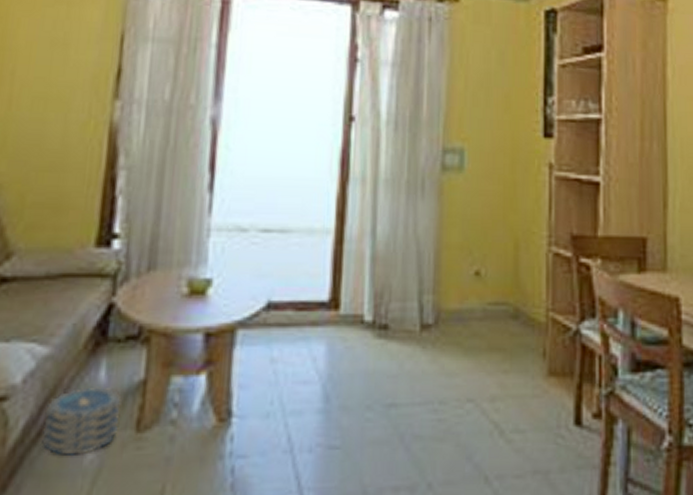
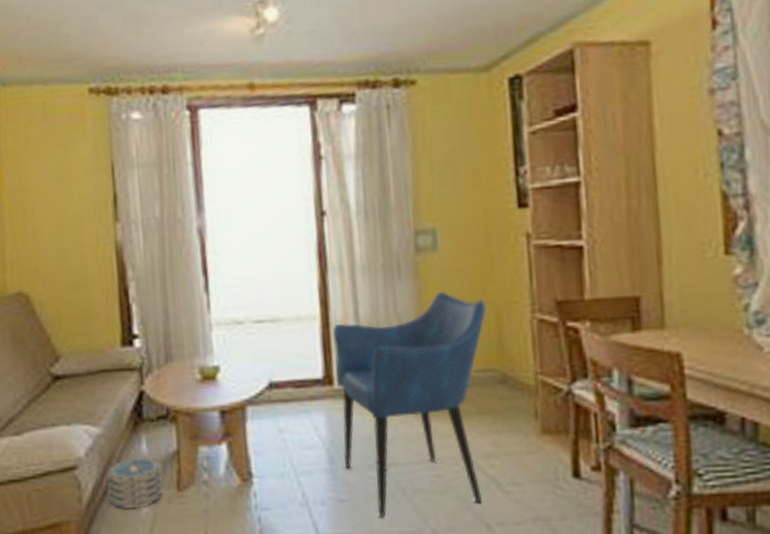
armchair: none [340,216,505,468] -> present [333,292,486,517]

